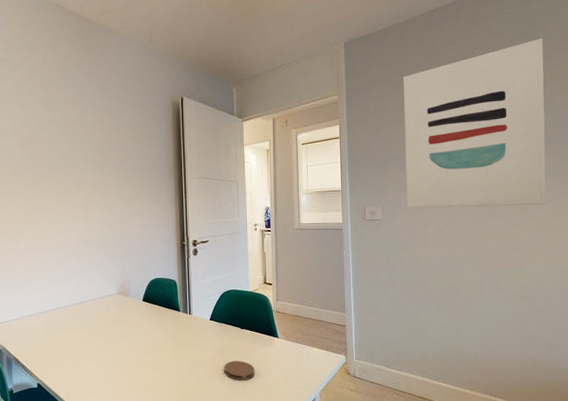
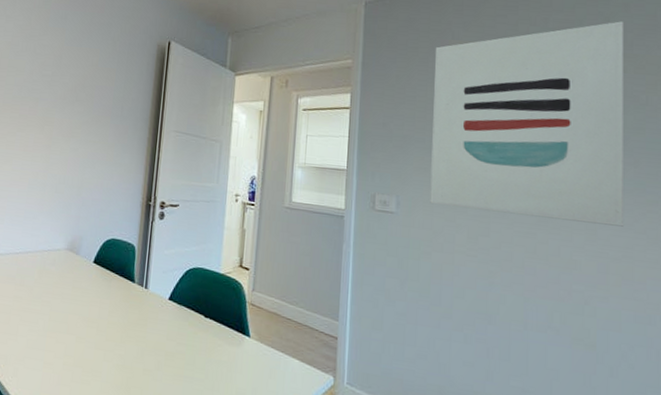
coaster: present [224,360,255,380] -> none [178,355,216,384]

